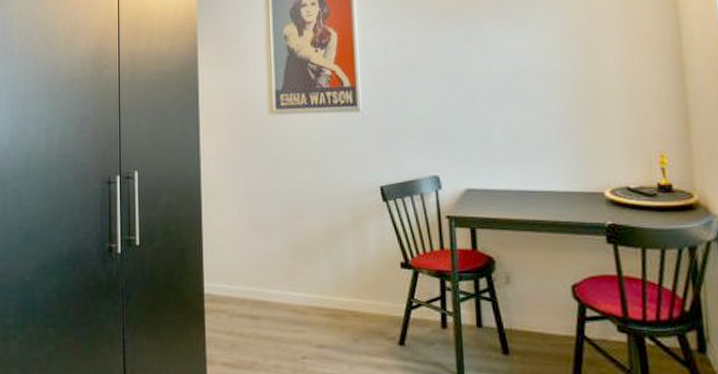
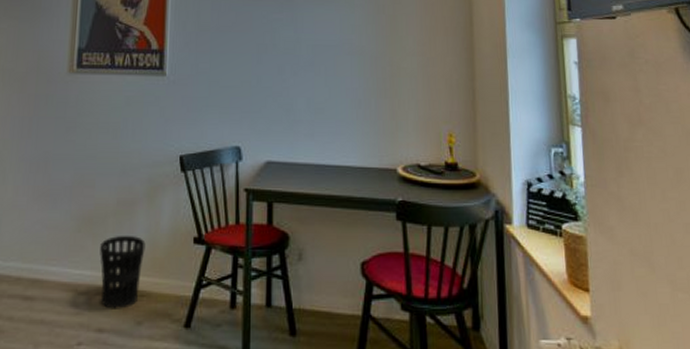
wastebasket: none [314,261,356,328] -> present [100,235,146,309]

